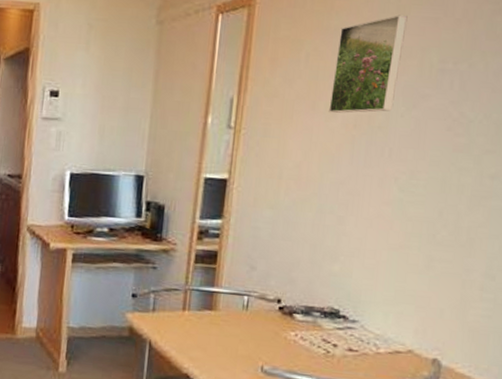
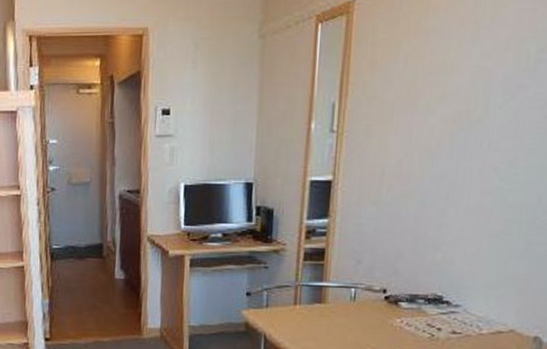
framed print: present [328,15,408,113] -> none [428,8,504,109]

